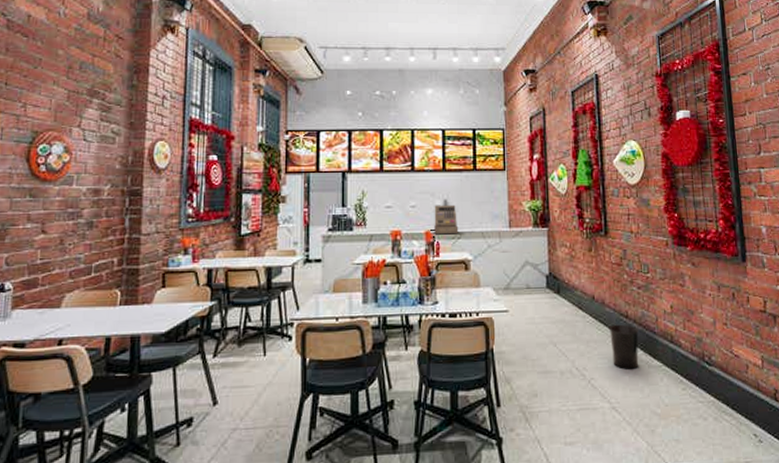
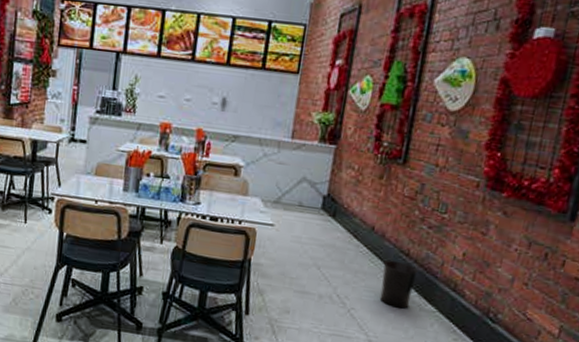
cash register: present [434,204,459,235] -> none [207,102,235,137]

